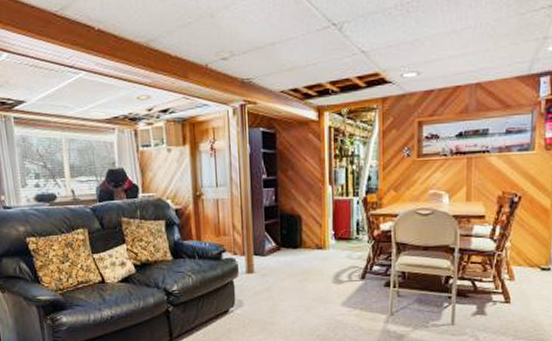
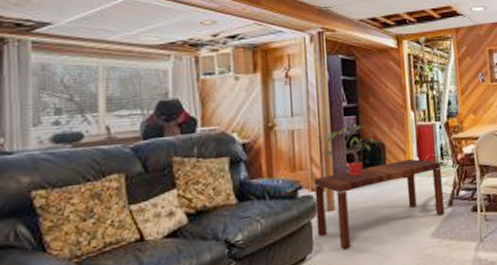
coffee table: none [236,231,357,307] -> present [314,158,445,249]
potted plant: none [242,196,295,244] -> present [321,124,378,177]

